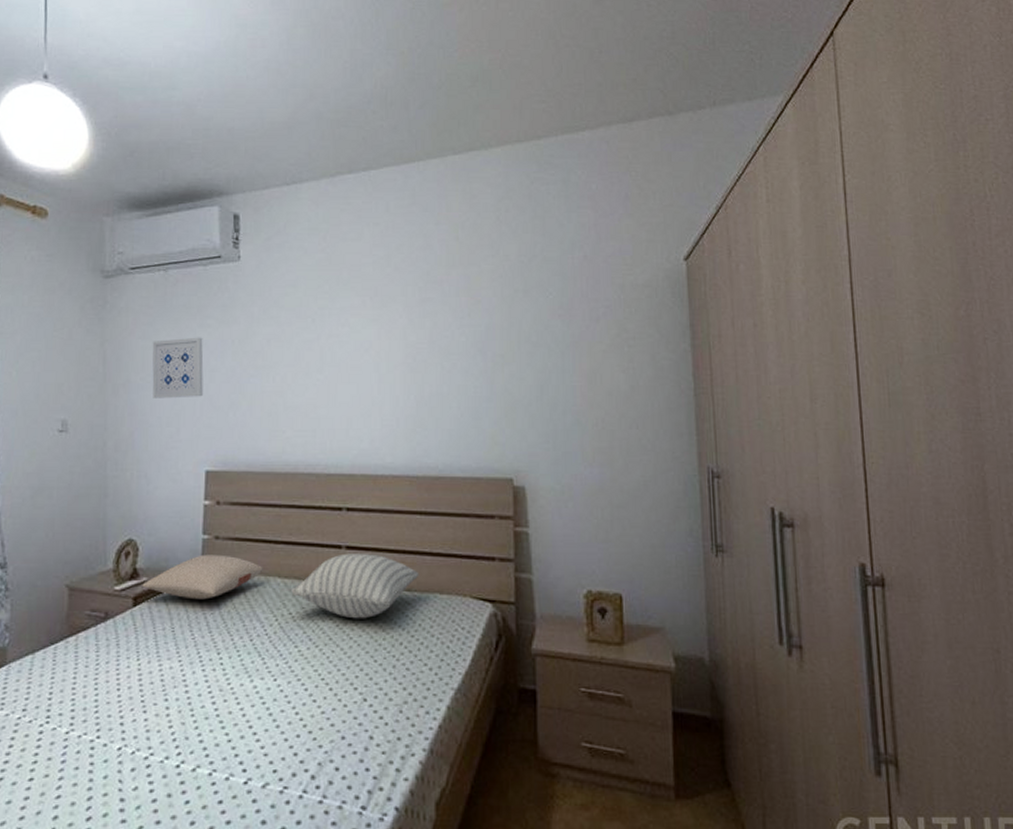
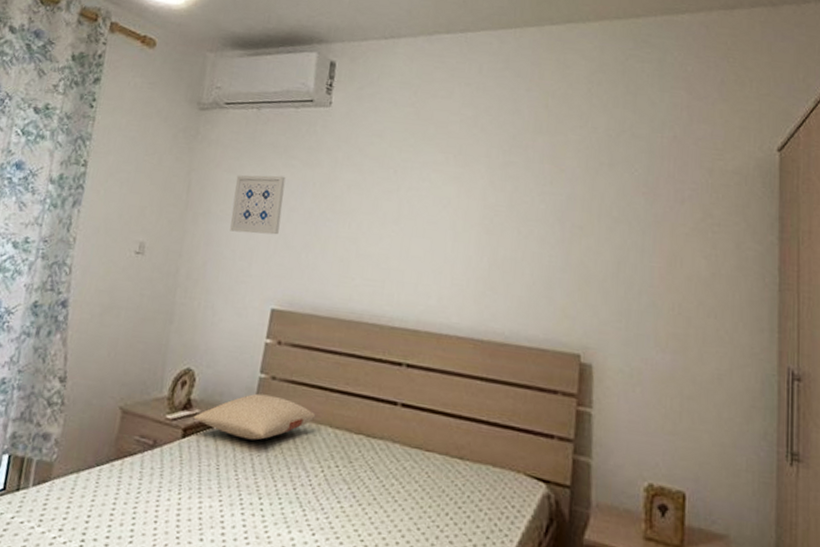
pillow: present [291,553,419,619] -> none [341,411,474,483]

